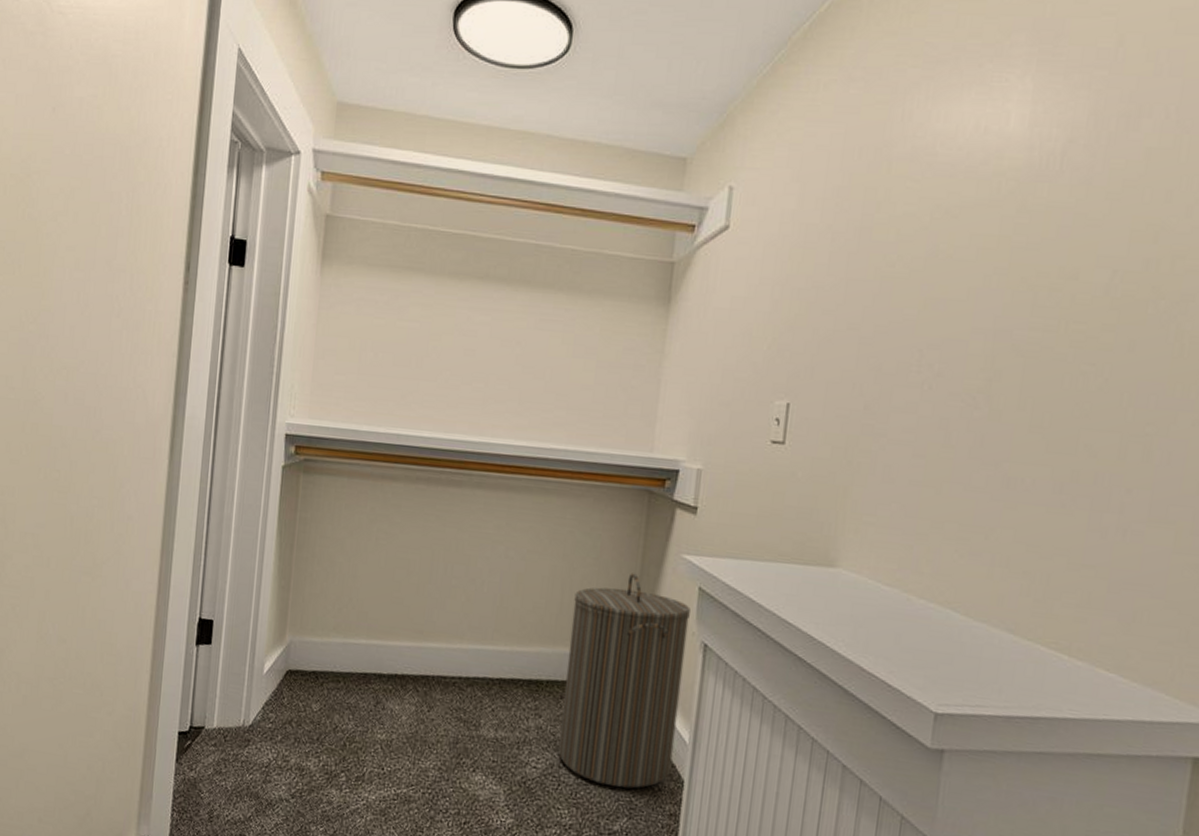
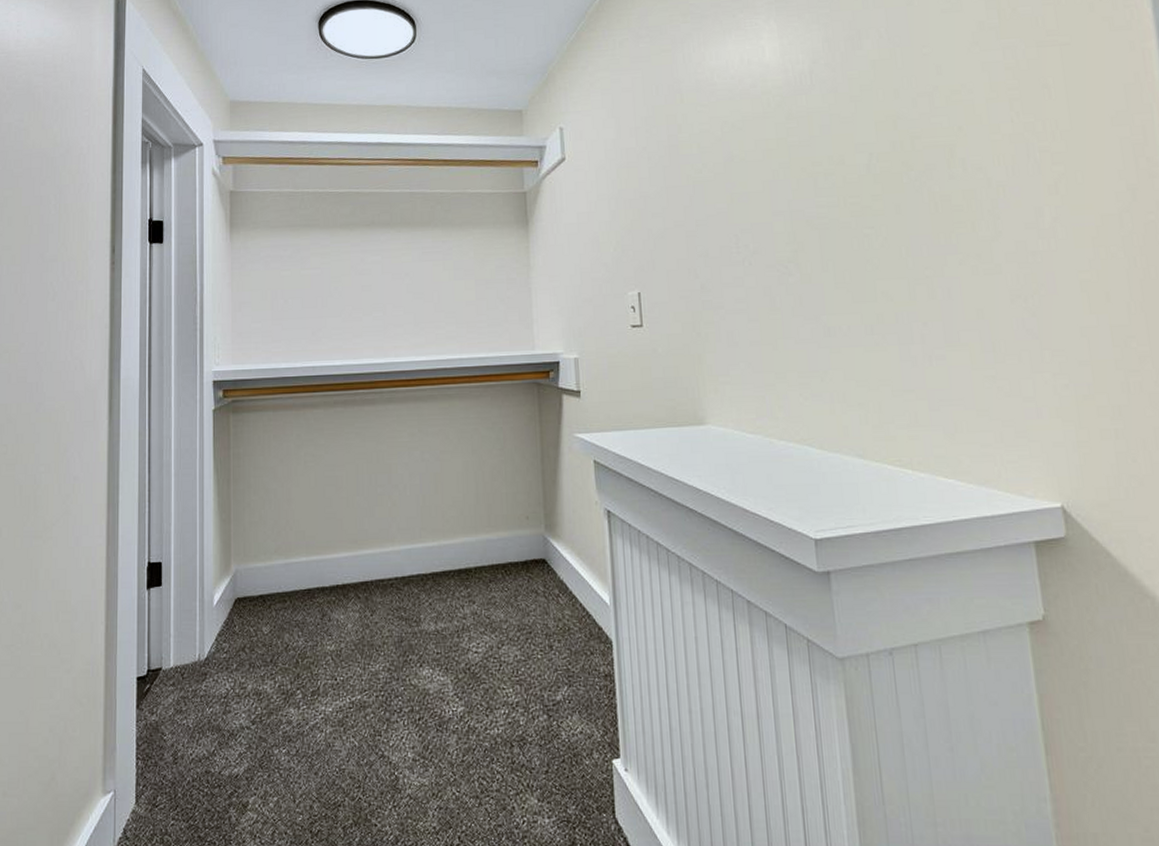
laundry hamper: present [558,573,690,788] -> none [488,457,599,657]

